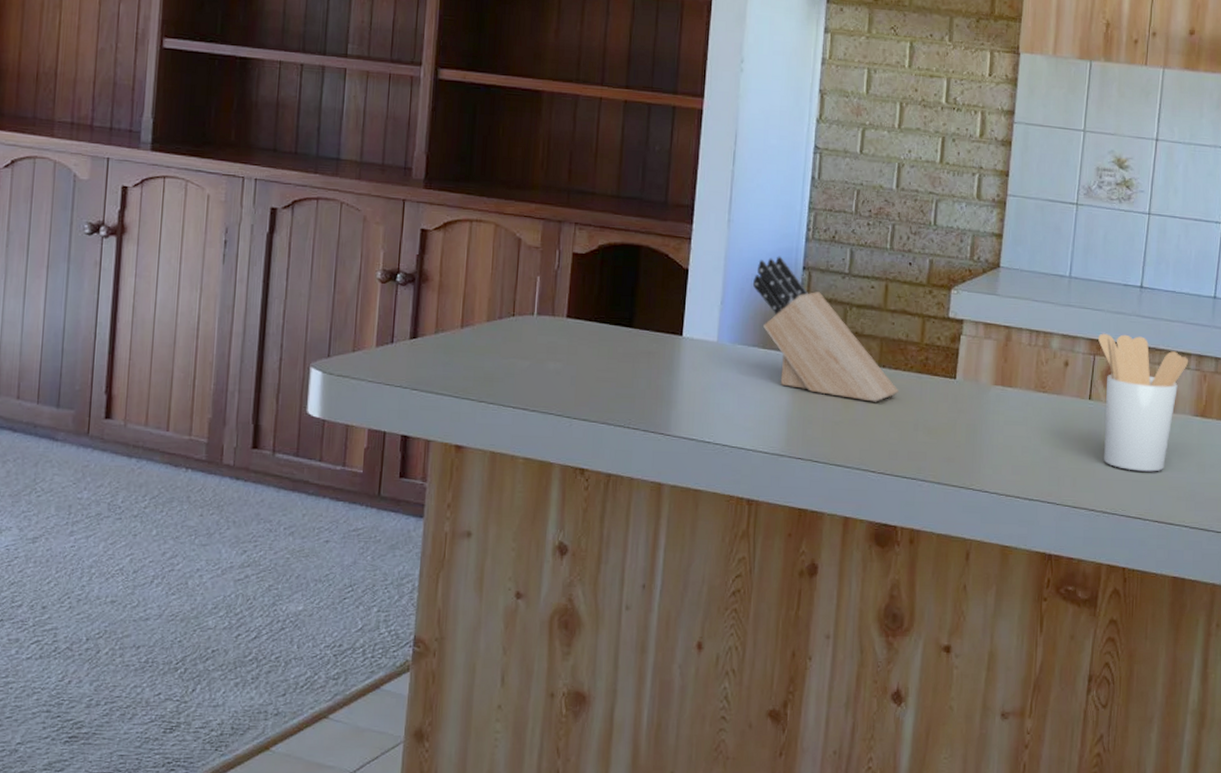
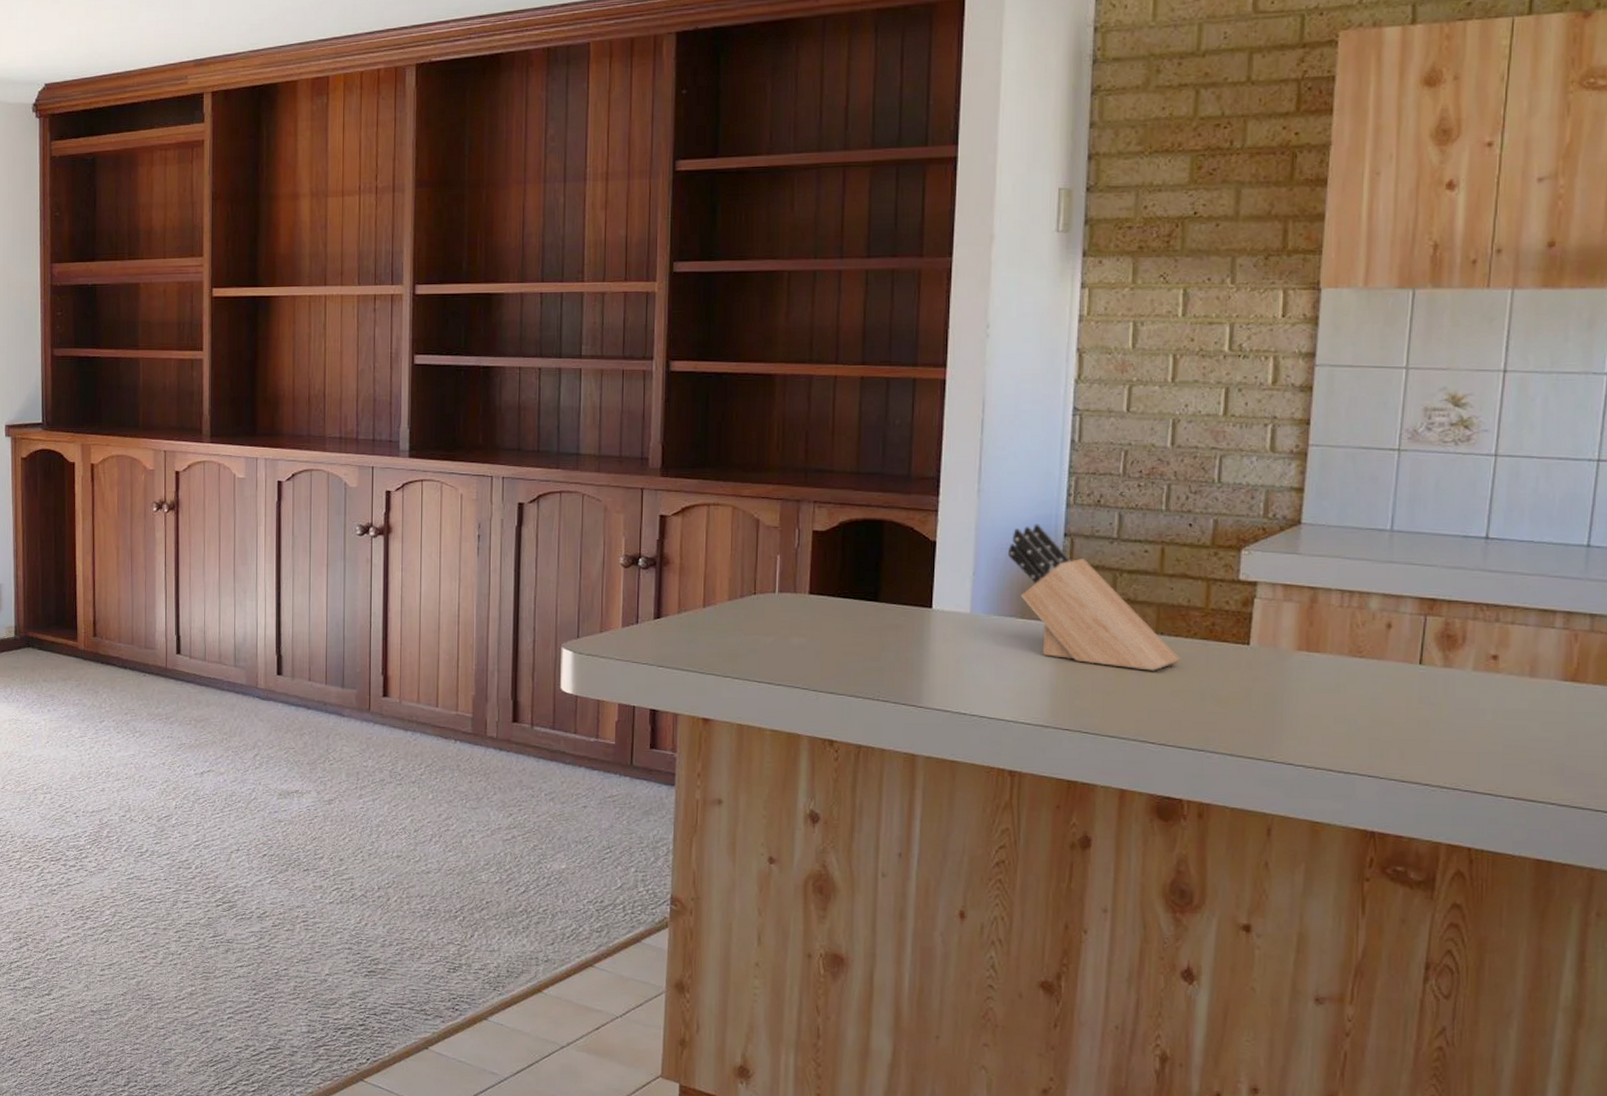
utensil holder: present [1097,333,1189,472] -> none [1429,591,1554,743]

